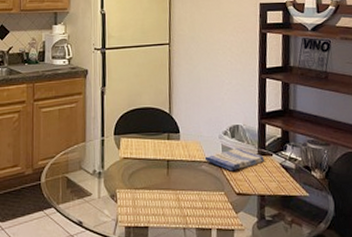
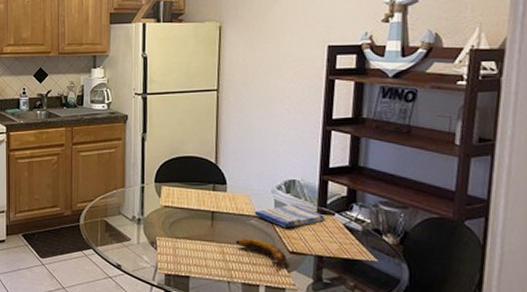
banana: none [189,183,235,209] -> present [235,238,287,266]

